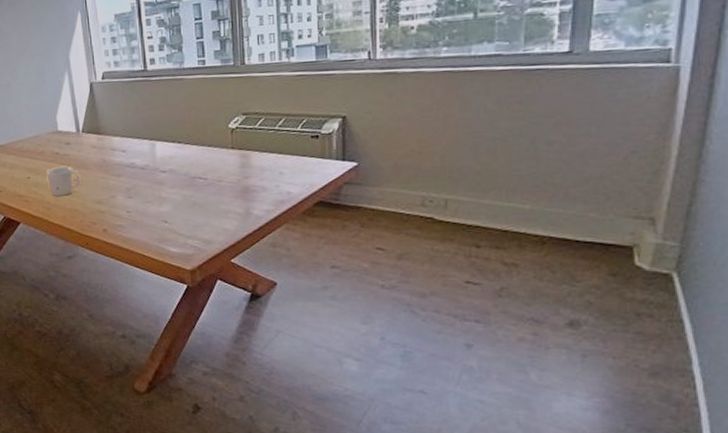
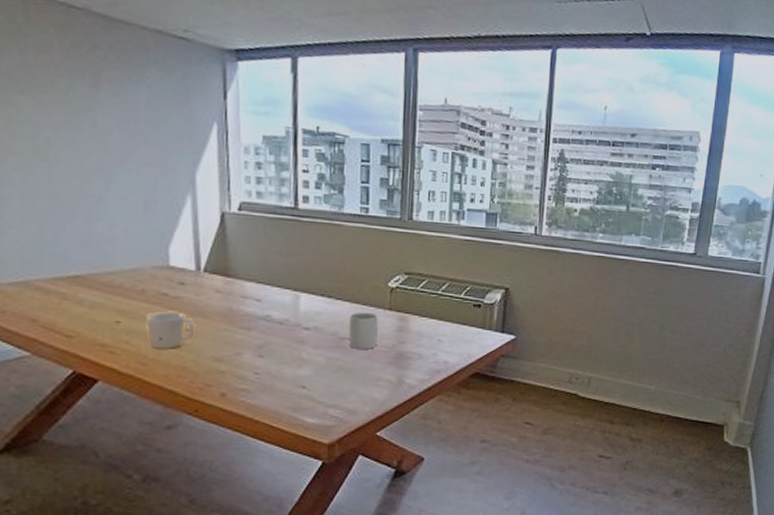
mug: none [197,152,225,186] -> present [348,312,379,349]

